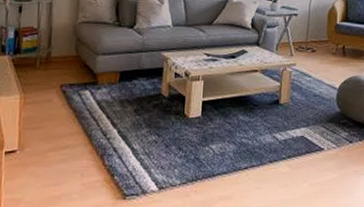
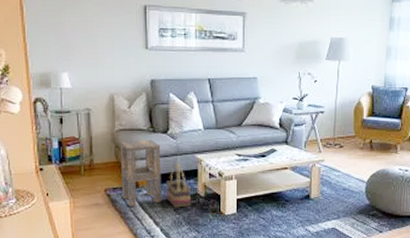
side table: none [78,34,126,105] -> present [120,140,161,206]
basket: none [127,59,155,108] -> present [165,162,192,208]

